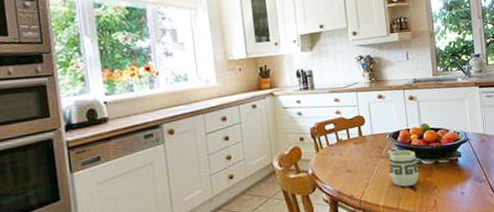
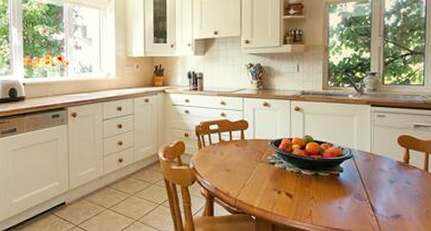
cup: present [389,150,420,187] -> none [267,158,298,193]

